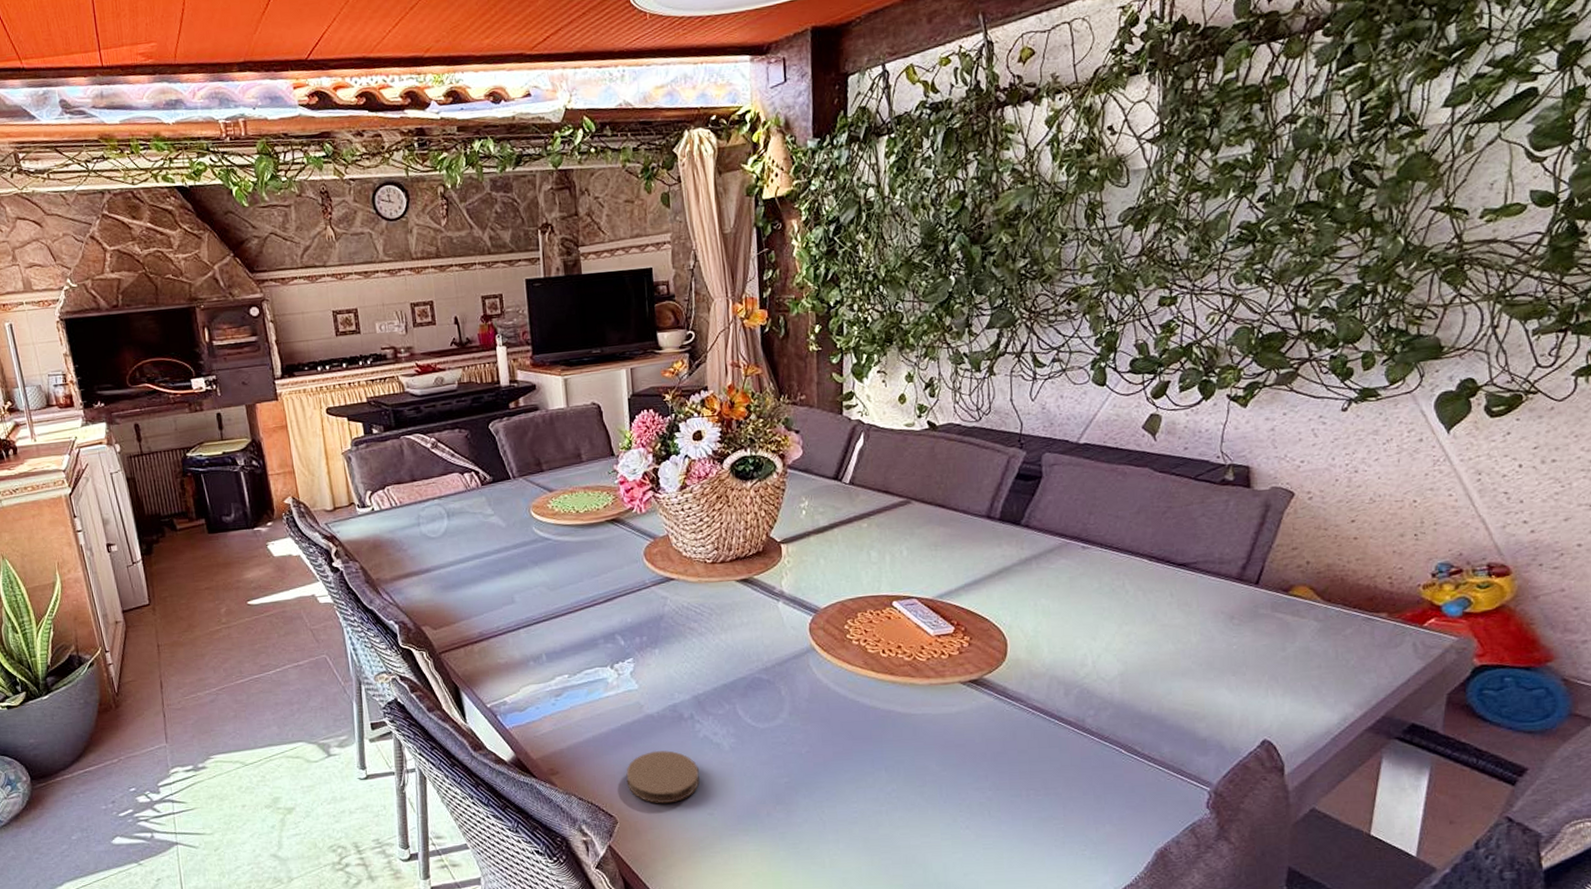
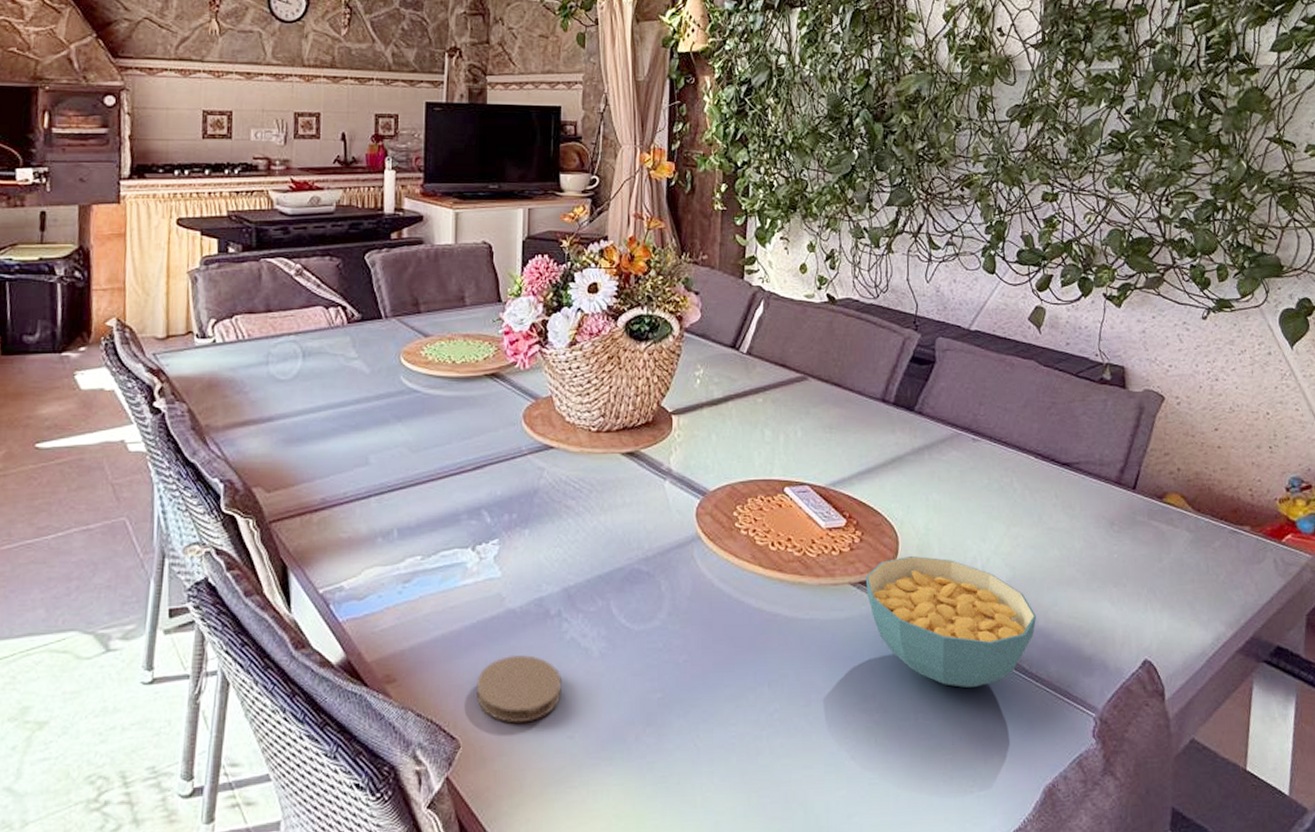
cereal bowl: none [975,656,1150,768] -> present [865,556,1037,687]

